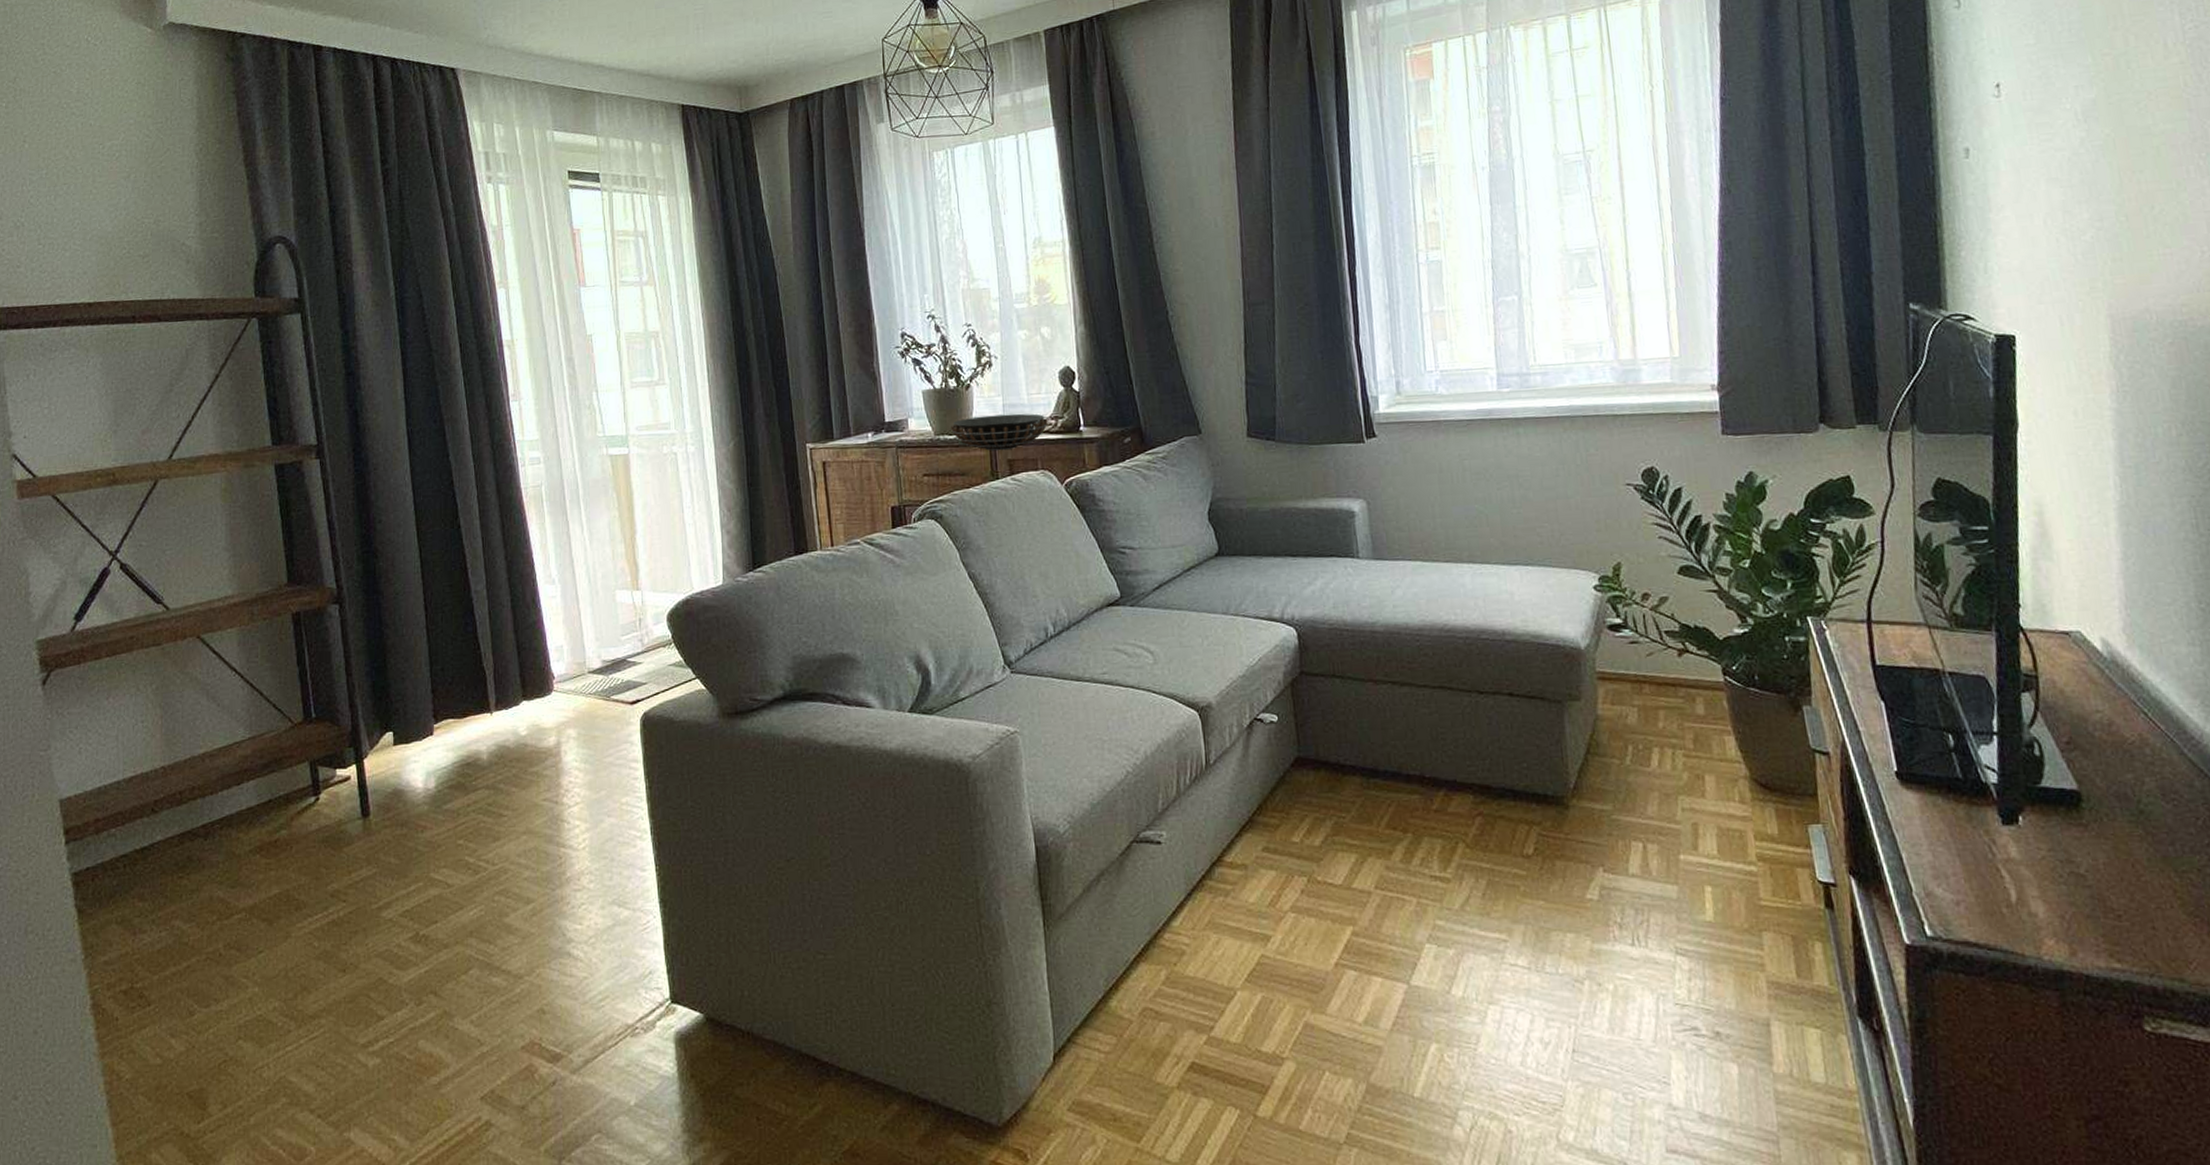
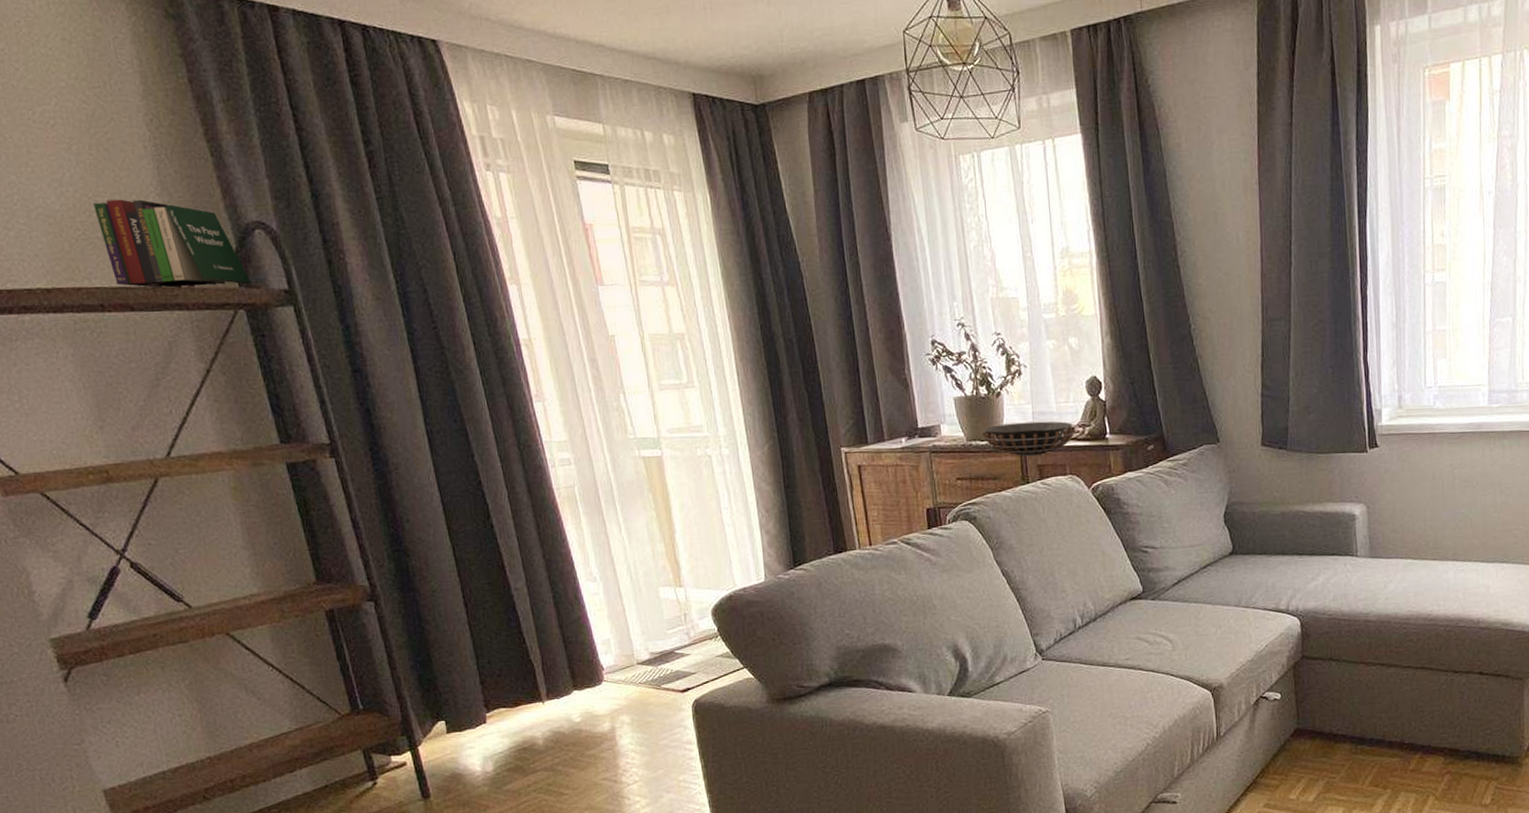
books: none [141,220,265,300] -> present [93,199,250,289]

